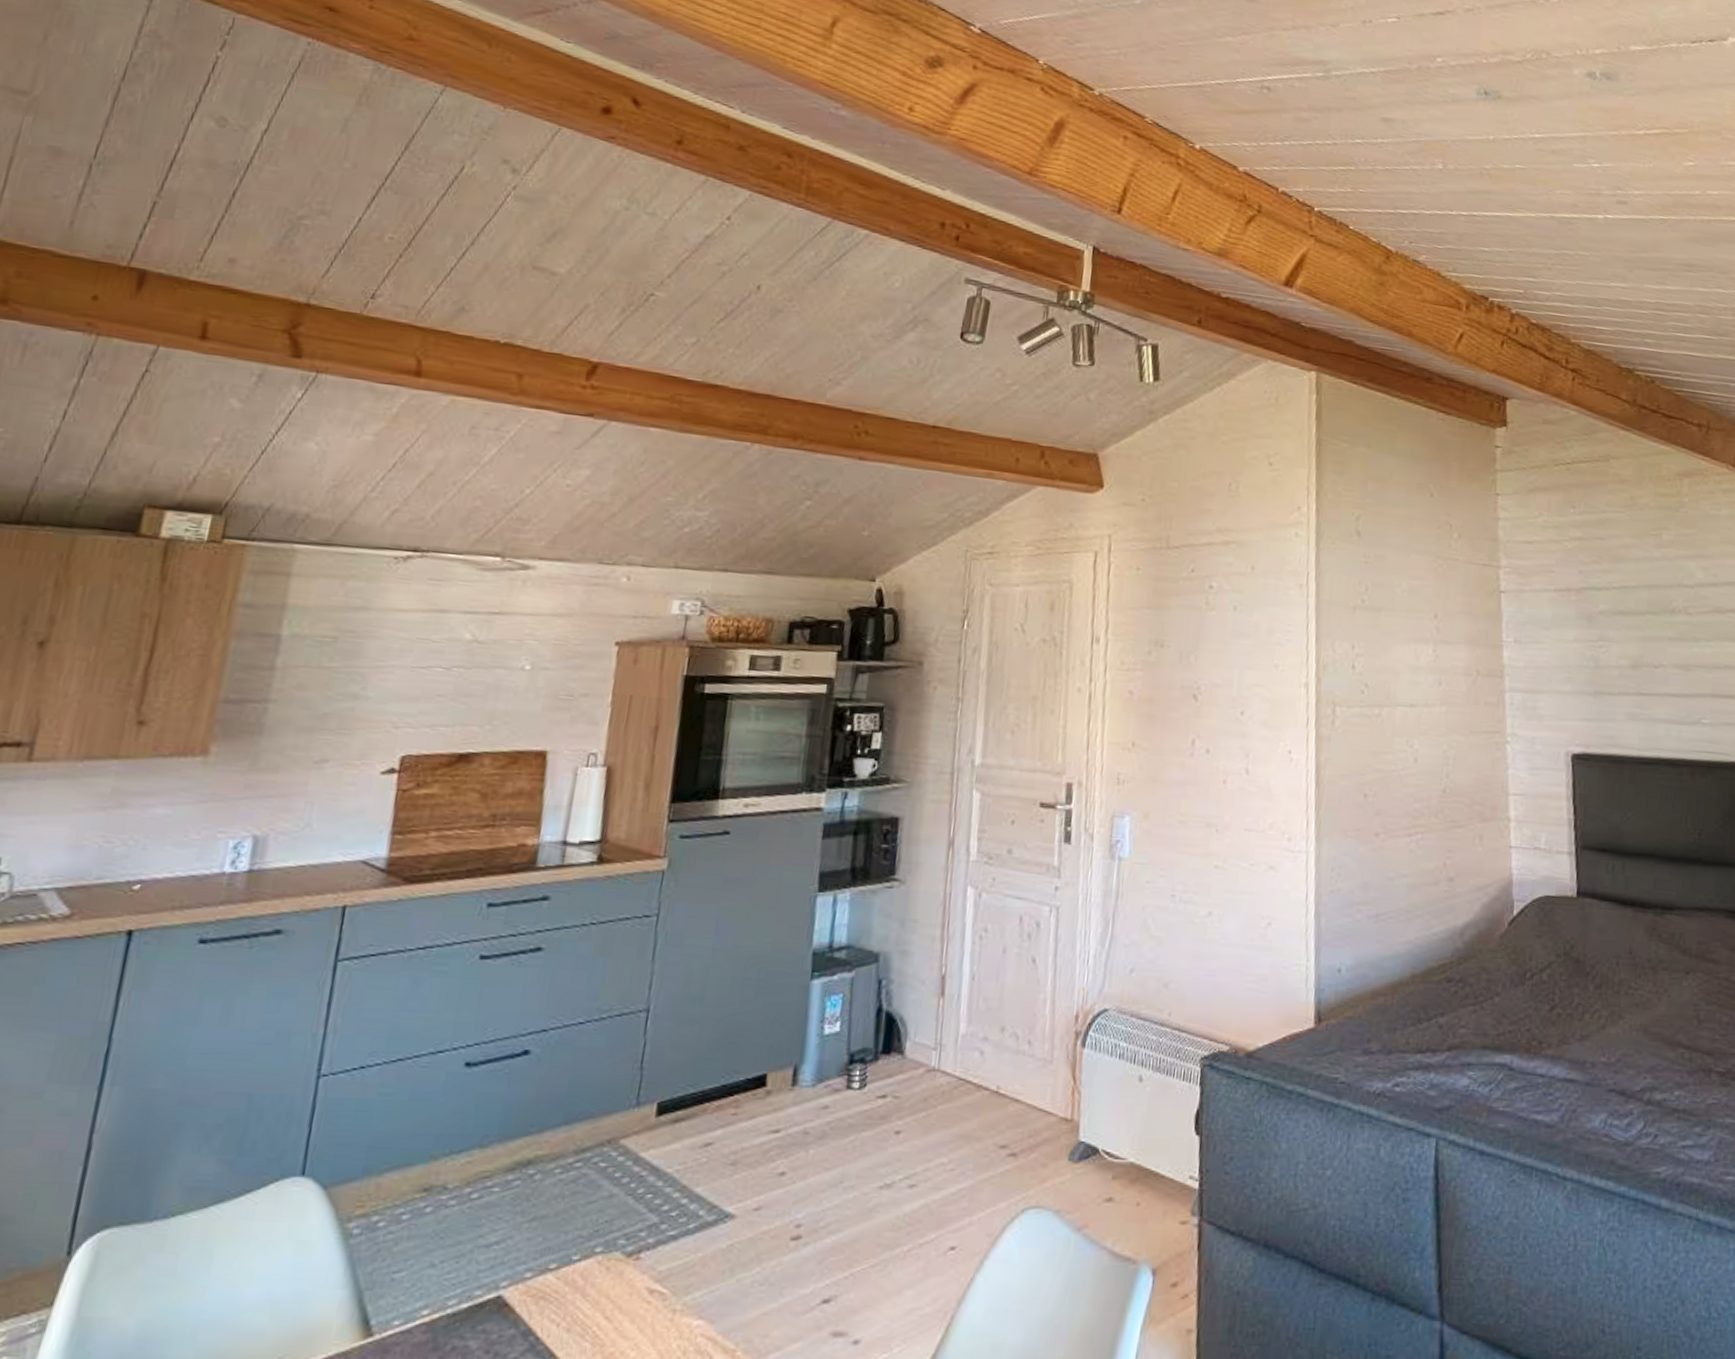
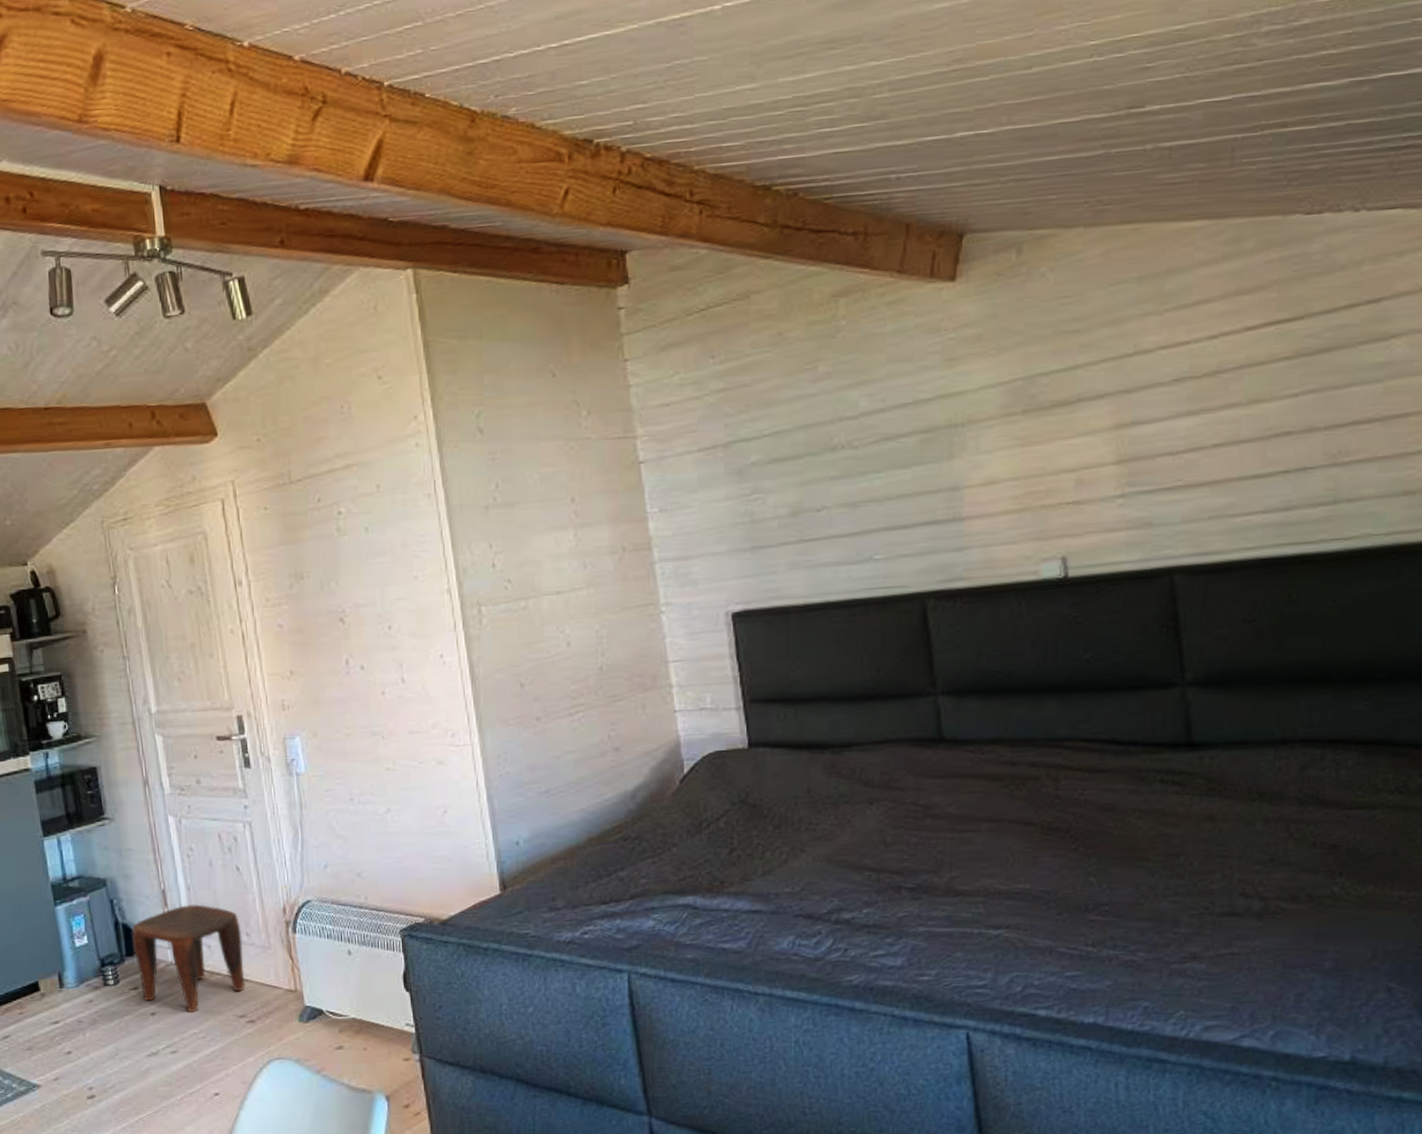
stool: none [890,997,1024,1136] -> present [131,904,246,1013]

